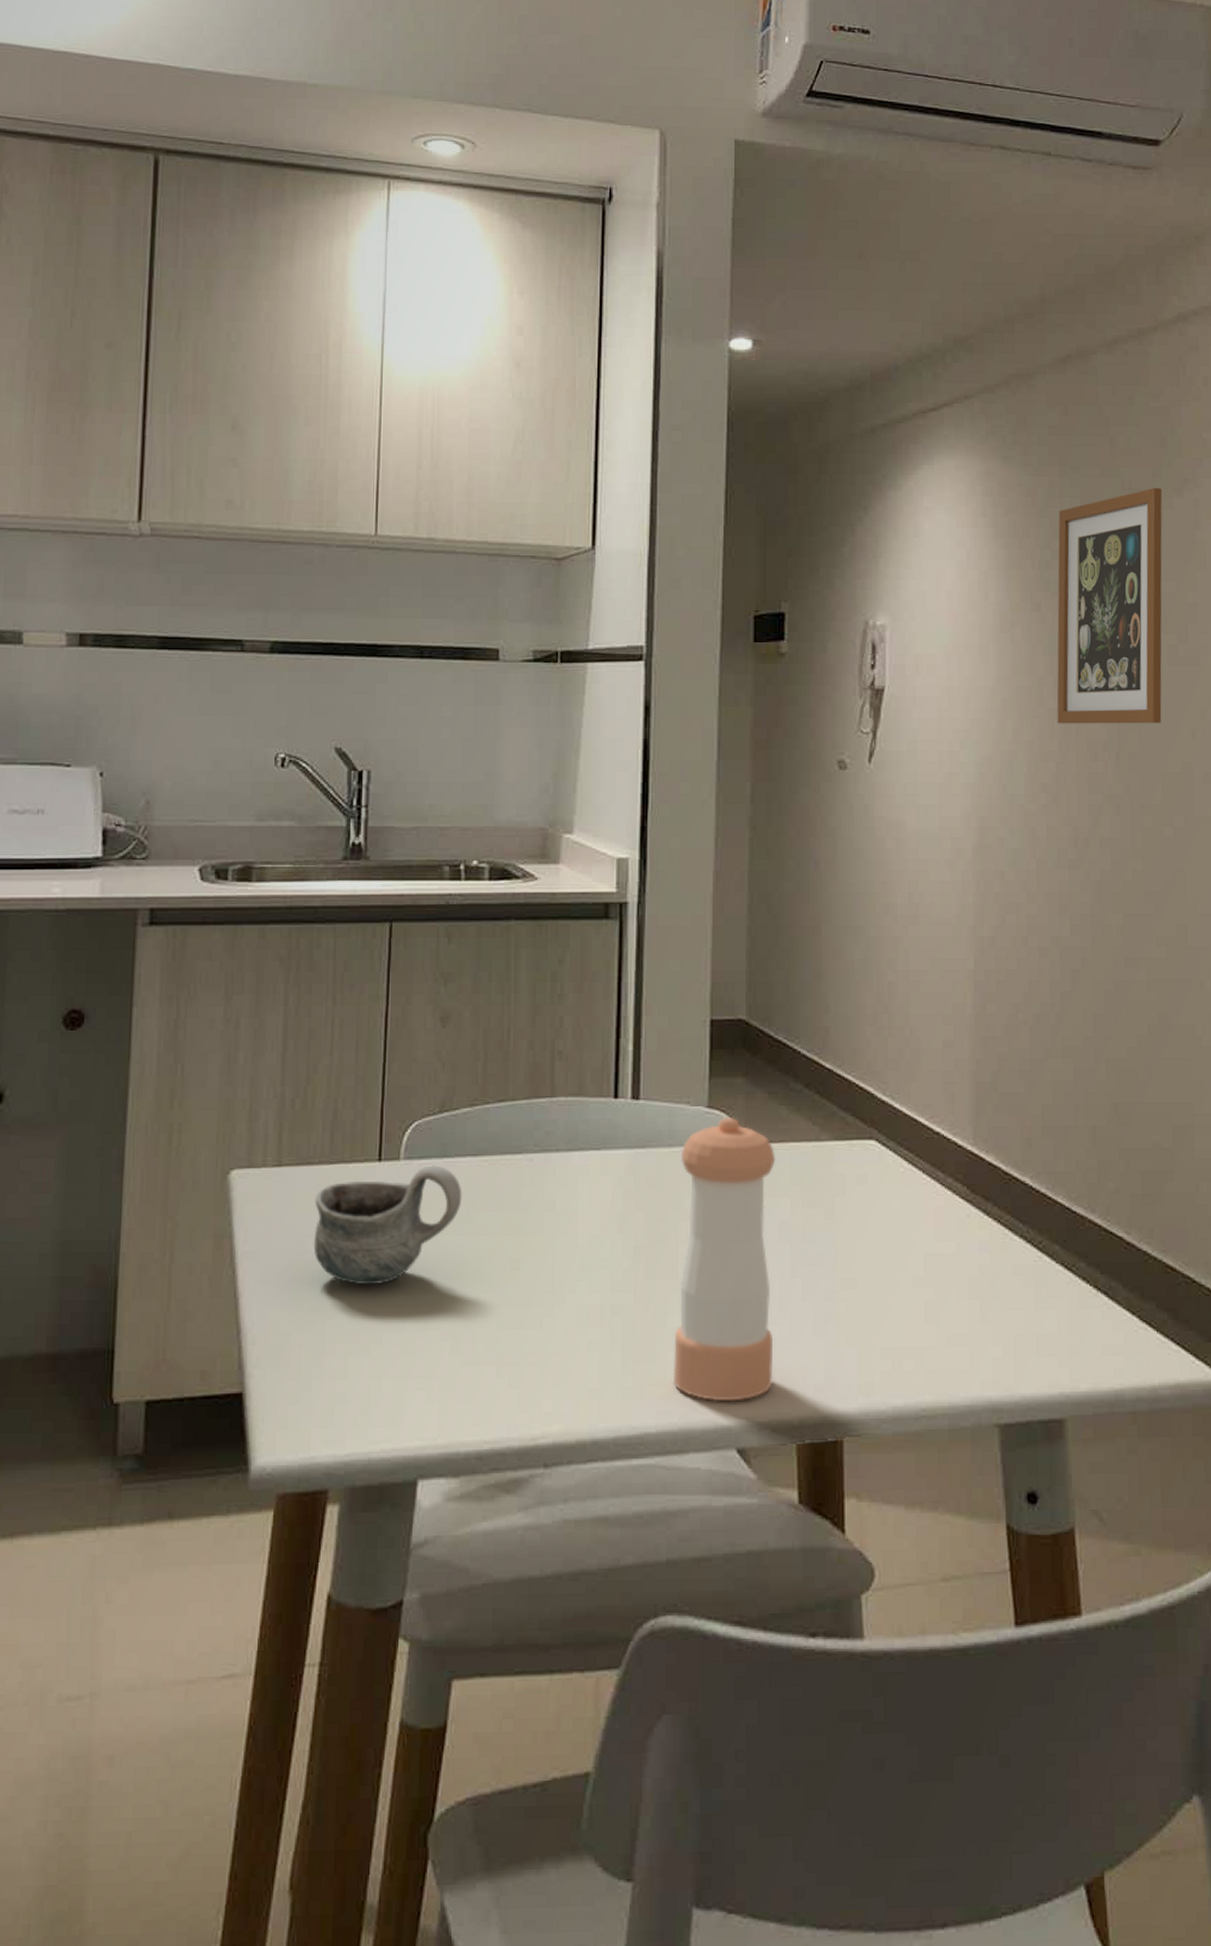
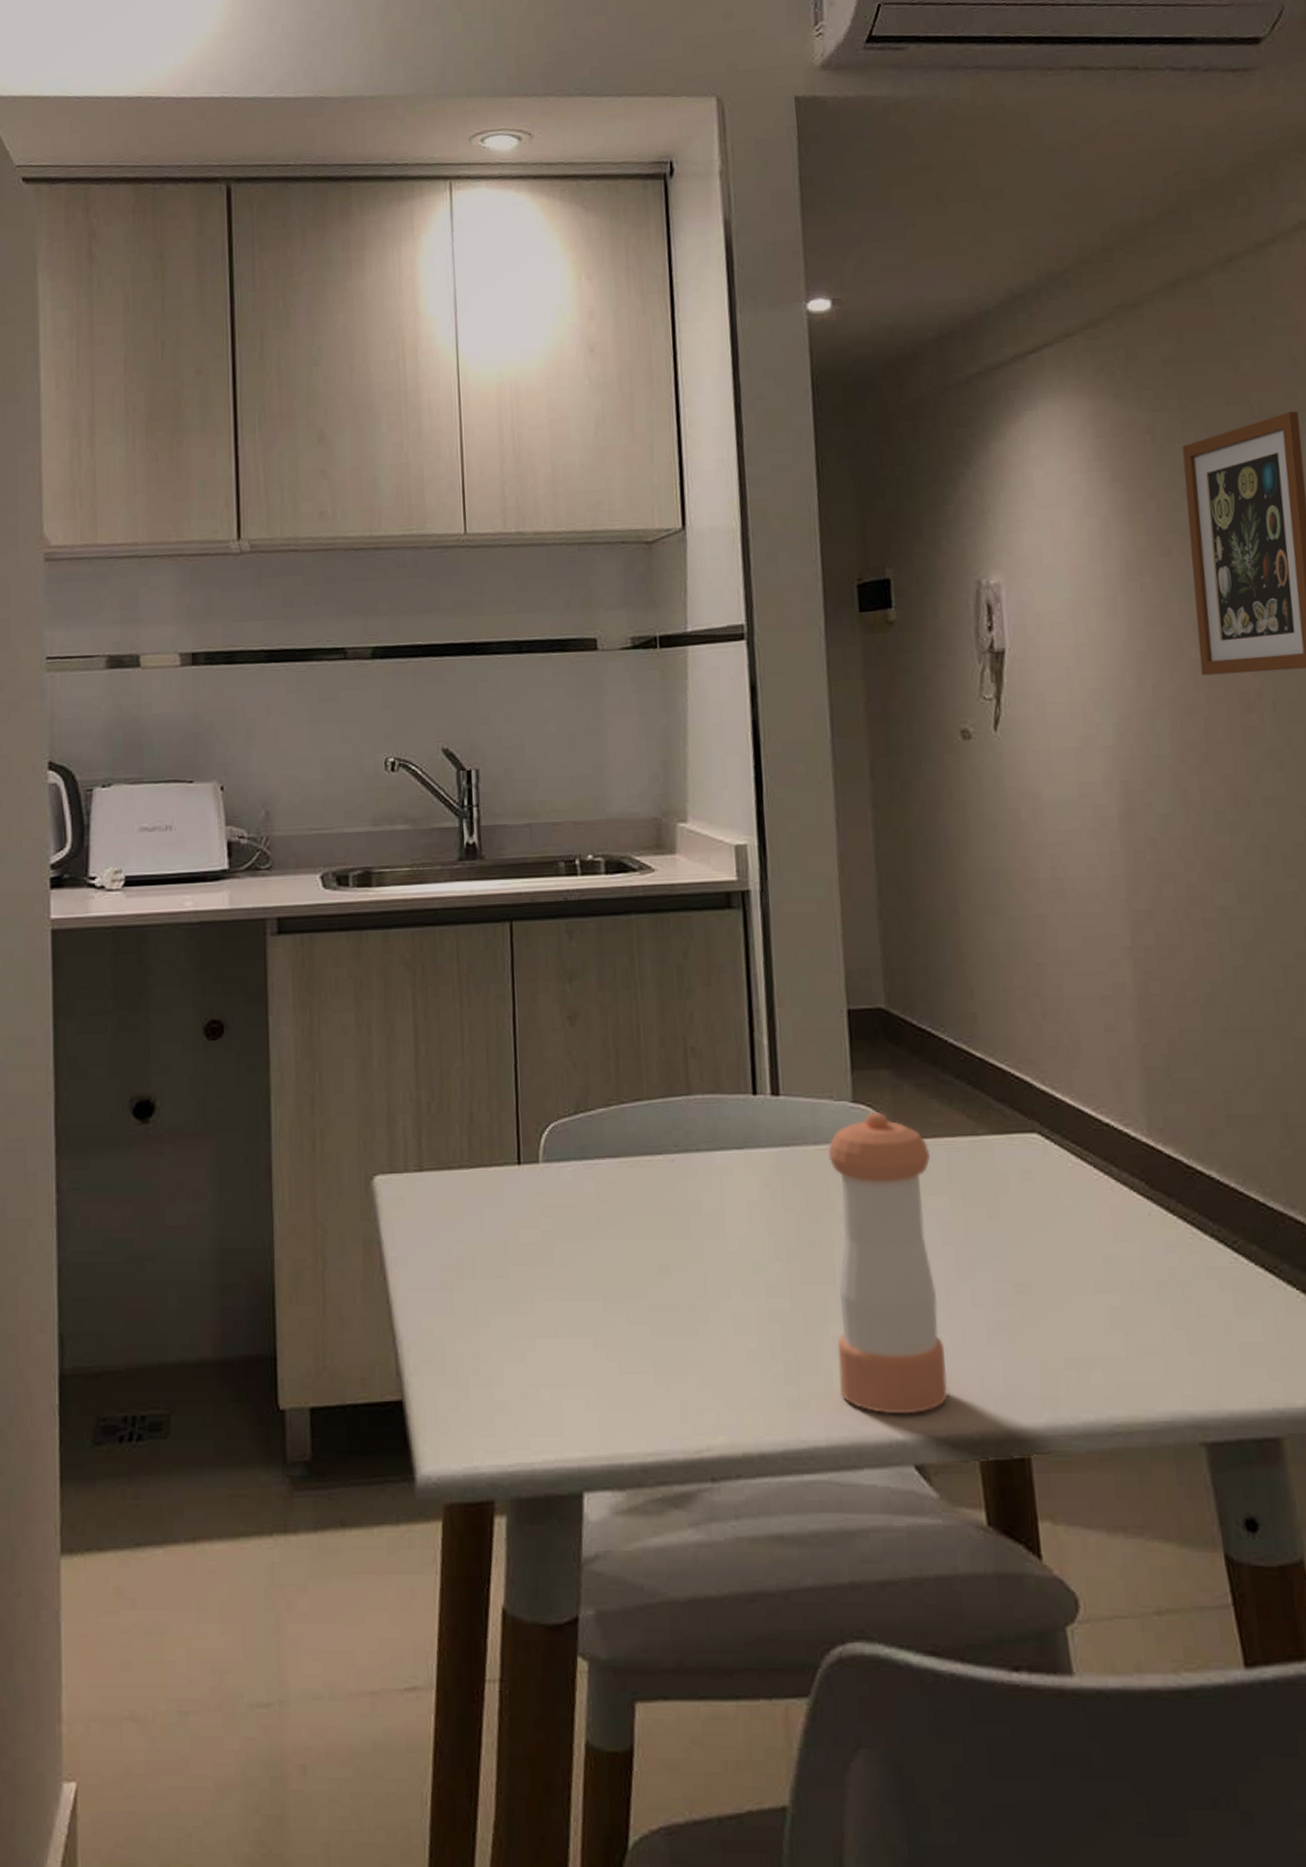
mug: present [313,1165,462,1286] -> none [458,1167,605,1292]

